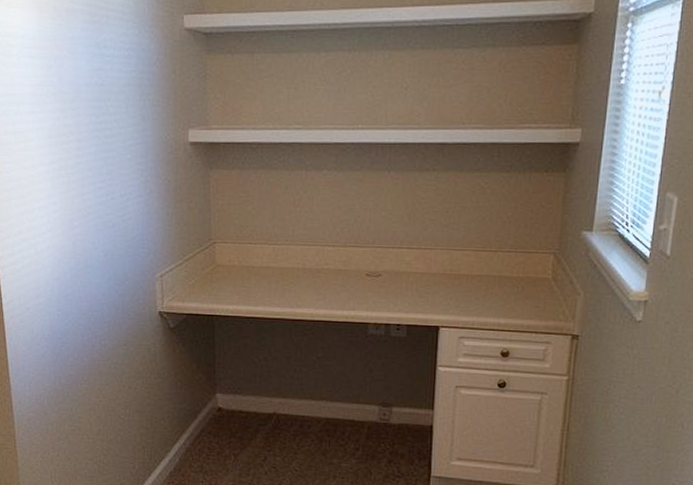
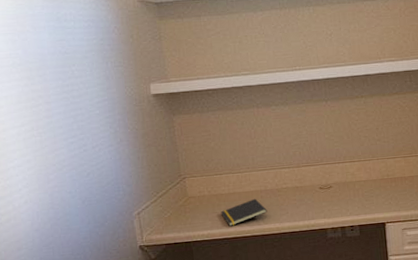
notepad: none [250,276,302,304] -> present [221,198,268,226]

